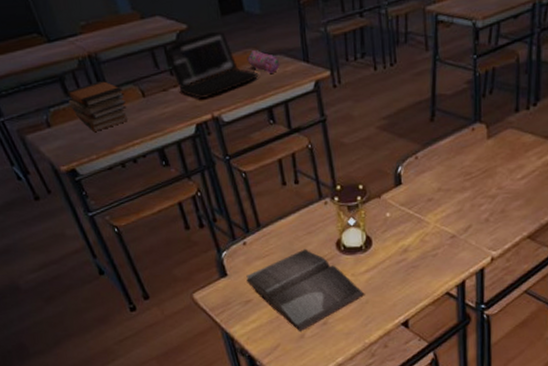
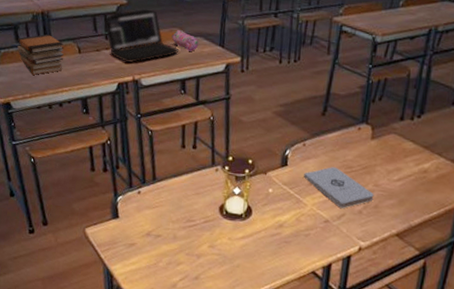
hardback book: present [246,249,365,332] -> none [134,207,238,282]
notepad: none [421,176,499,219] -> present [304,167,374,208]

